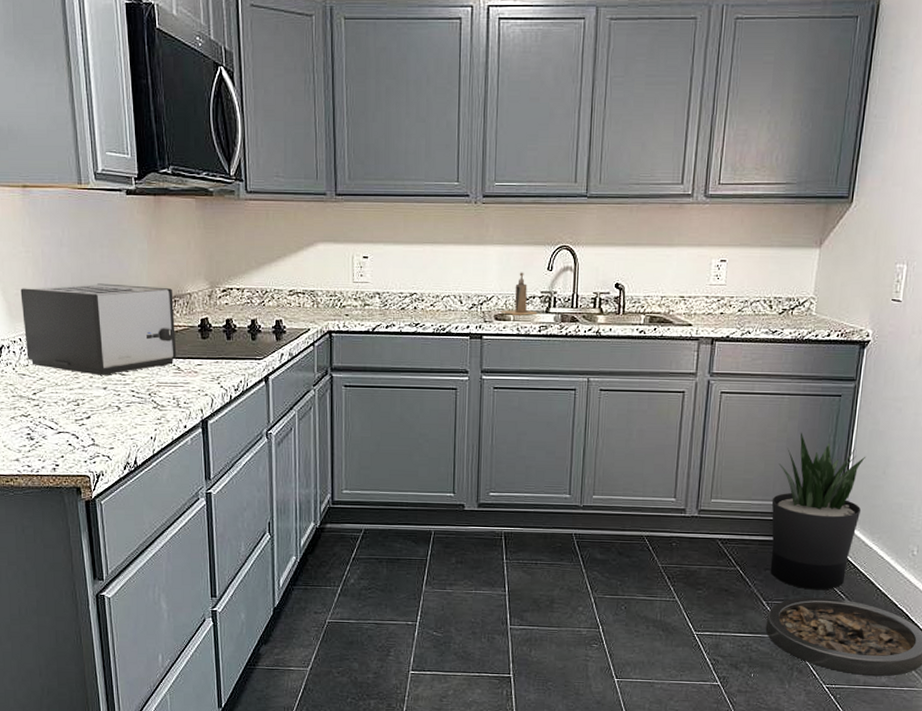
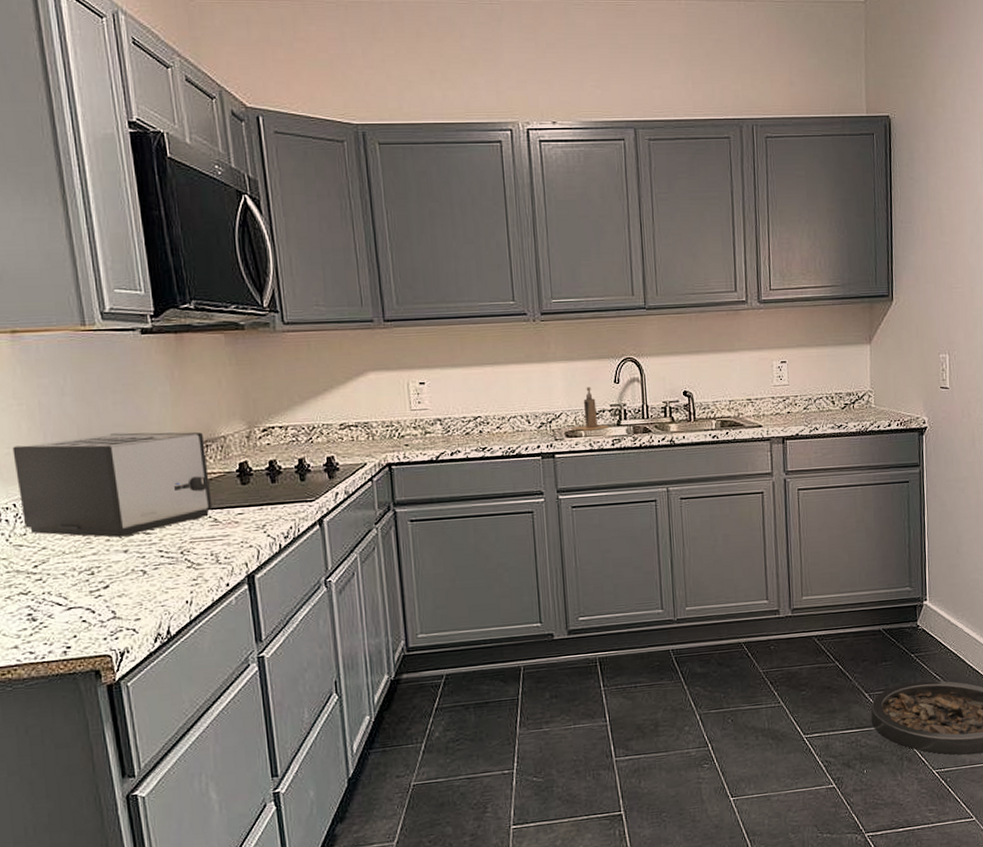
planter: present [770,432,867,590] -> none [859,520,943,676]

